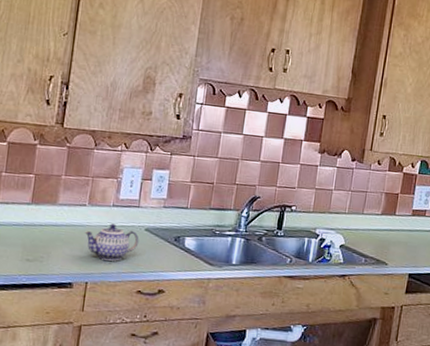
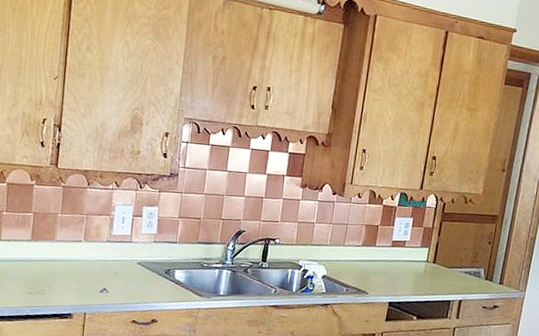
teapot: present [84,223,139,261] -> none [81,258,132,293]

